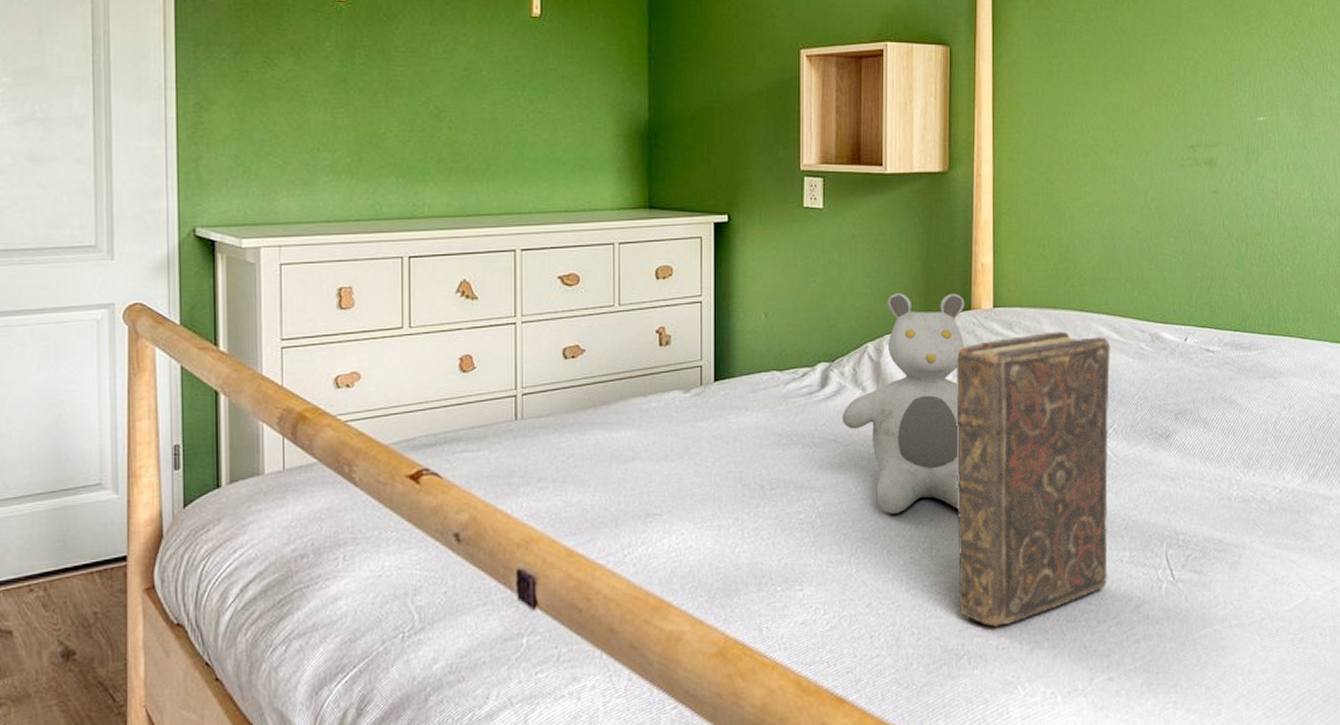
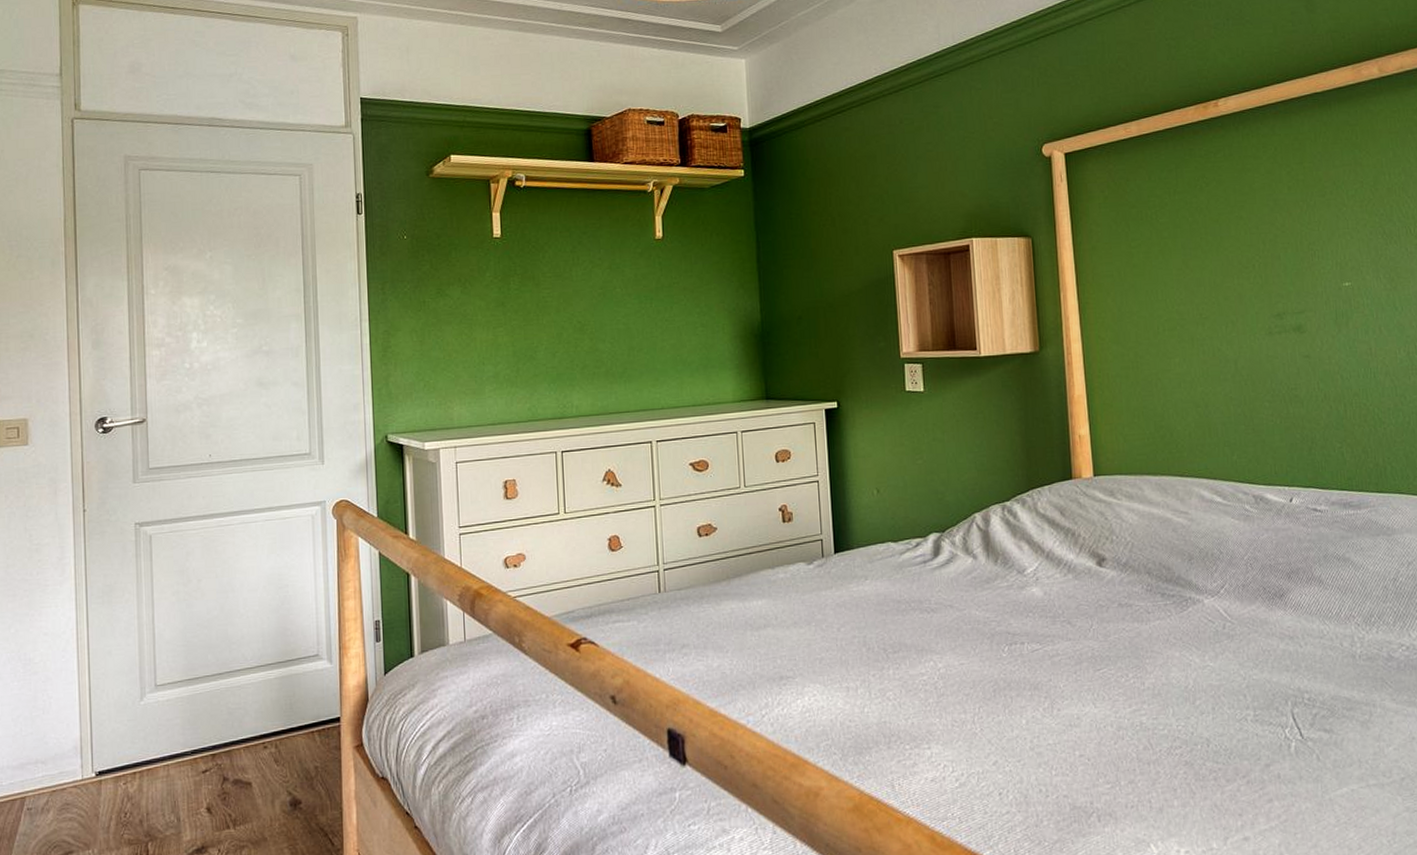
teddy bear: present [842,293,964,514] -> none [955,464,1076,675]
book: present [956,331,1111,626] -> none [1061,496,1233,785]

